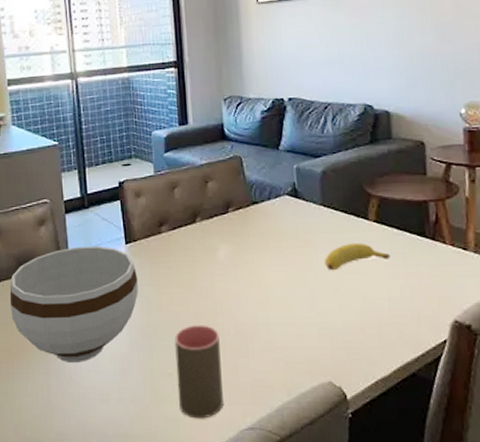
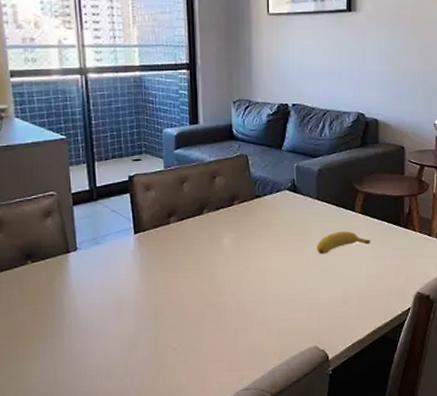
bowl: present [9,245,138,362] -> none [13,235,146,344]
cup: present [175,325,223,419] -> none [180,304,223,385]

